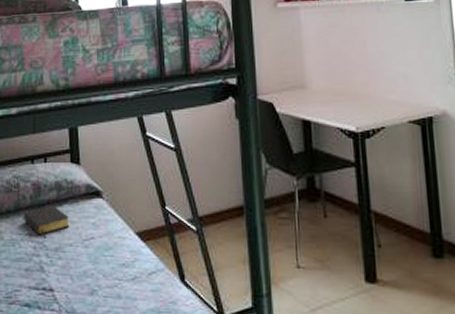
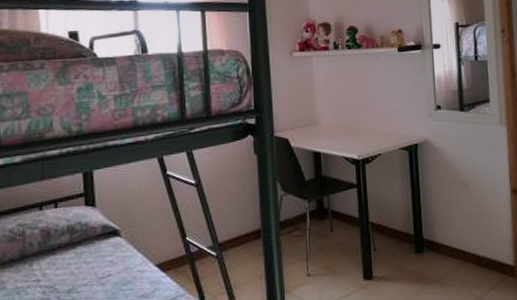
bible: present [24,205,70,239] -> none [31,249,85,282]

